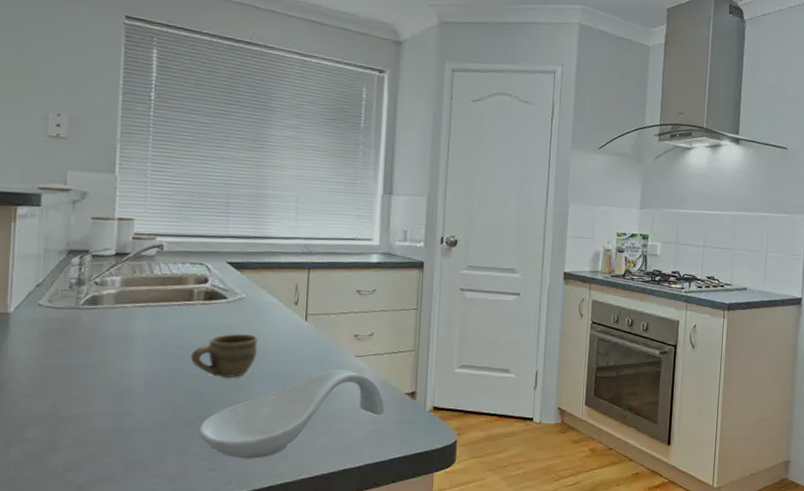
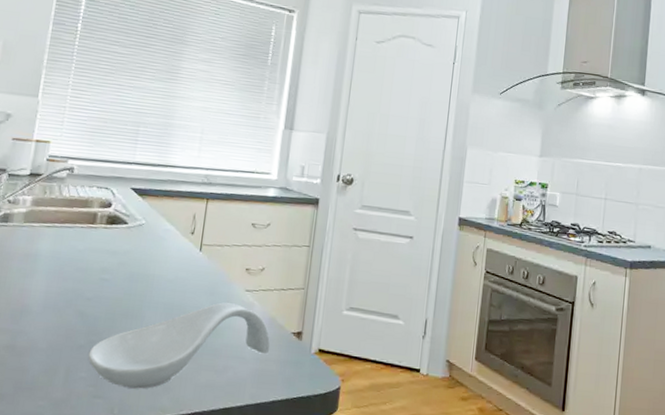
cup: present [190,333,259,378] -> none [87,259,154,304]

